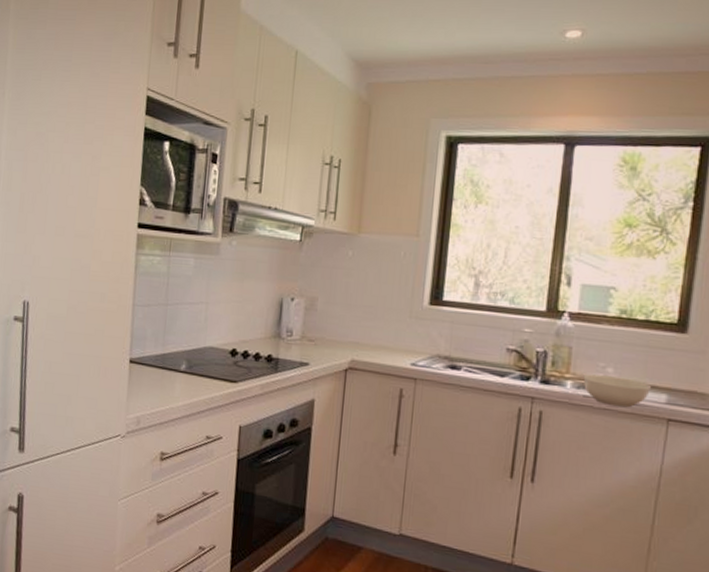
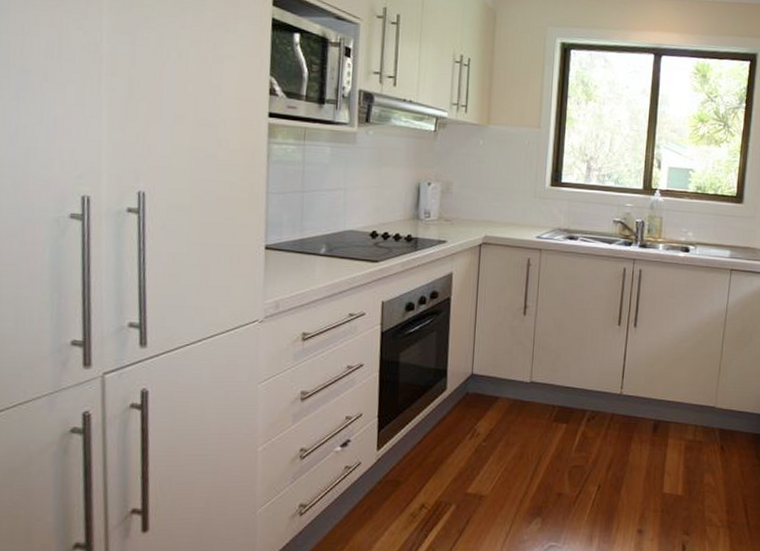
bowl: present [582,374,652,408] -> none [671,238,720,263]

